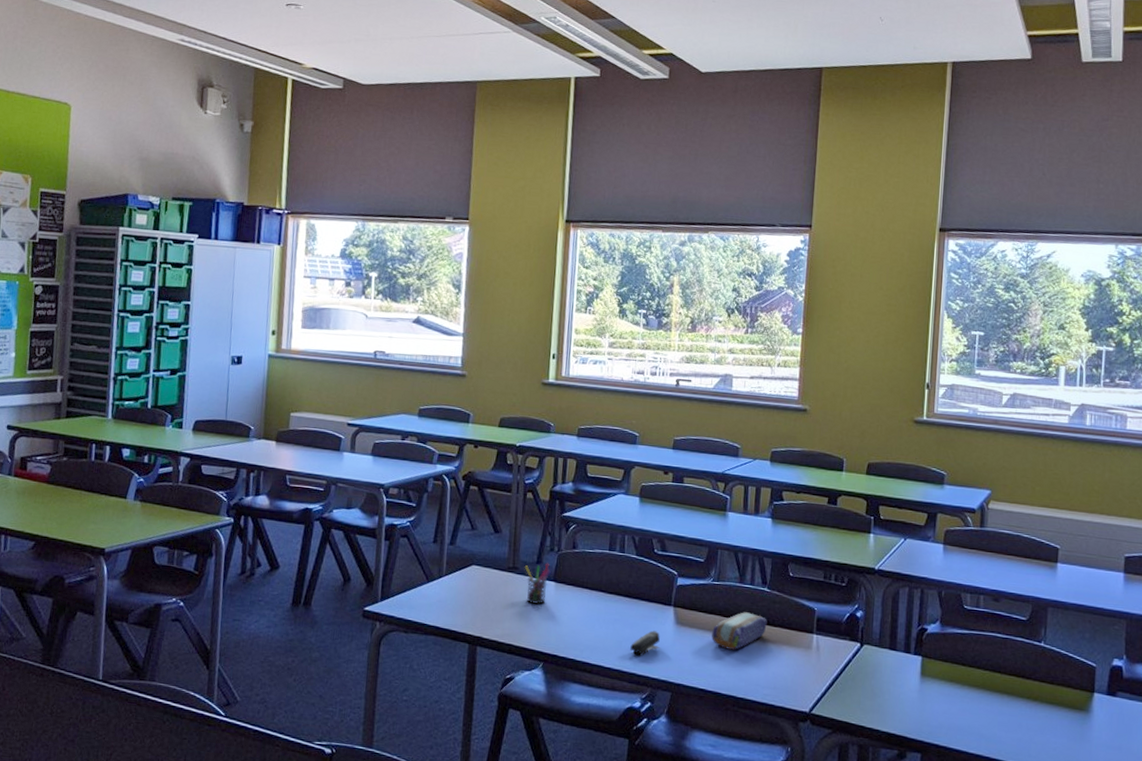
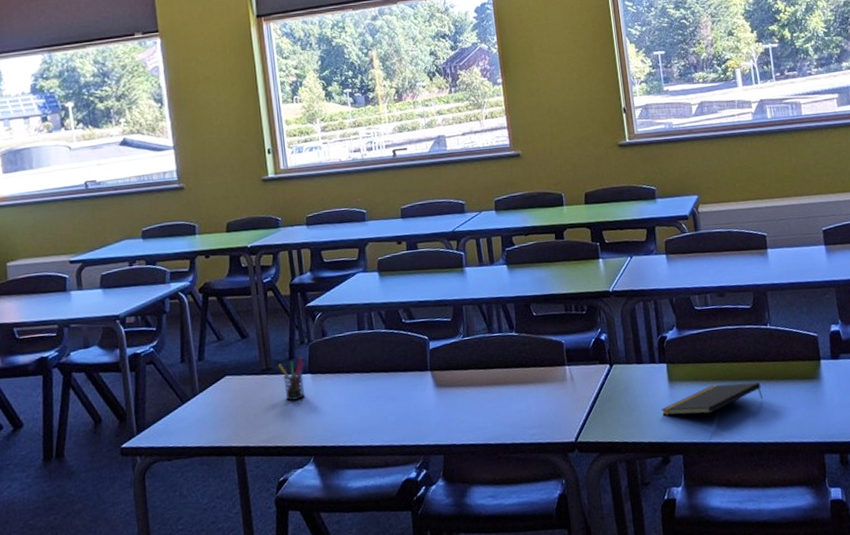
stapler: present [630,630,660,657] -> none [396,398,425,429]
pencil case: present [712,612,767,650] -> none [471,359,522,400]
notepad: none [907,690,1022,719] -> present [662,382,764,416]

